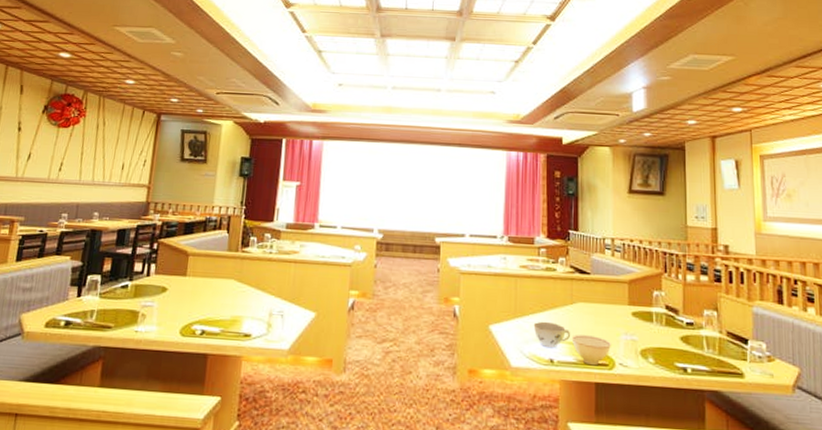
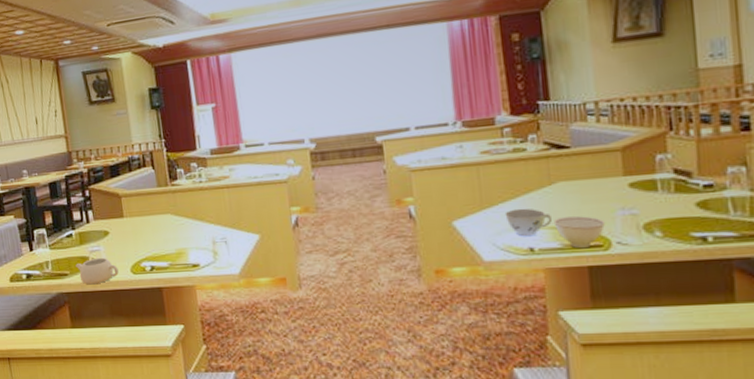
teapot: none [122,313,167,342] -> present [75,257,119,285]

